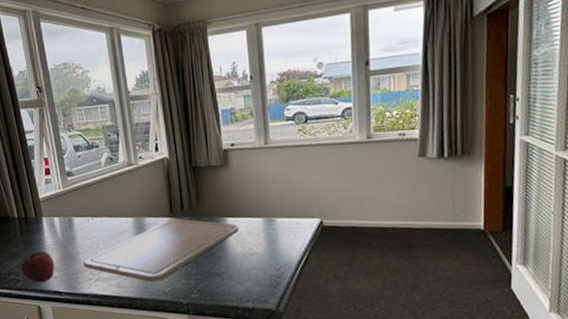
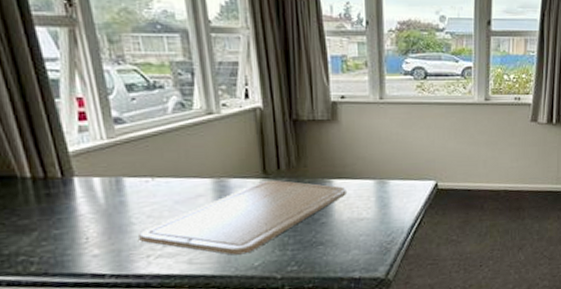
fruit: present [21,251,55,283] -> none [37,221,94,265]

